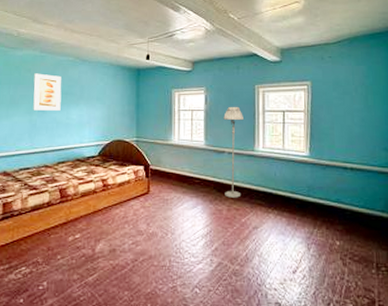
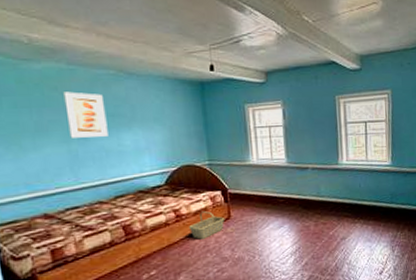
basket: none [113,184,145,210] -> present [189,211,225,240]
floor lamp: present [223,106,243,198] -> none [304,119,328,213]

